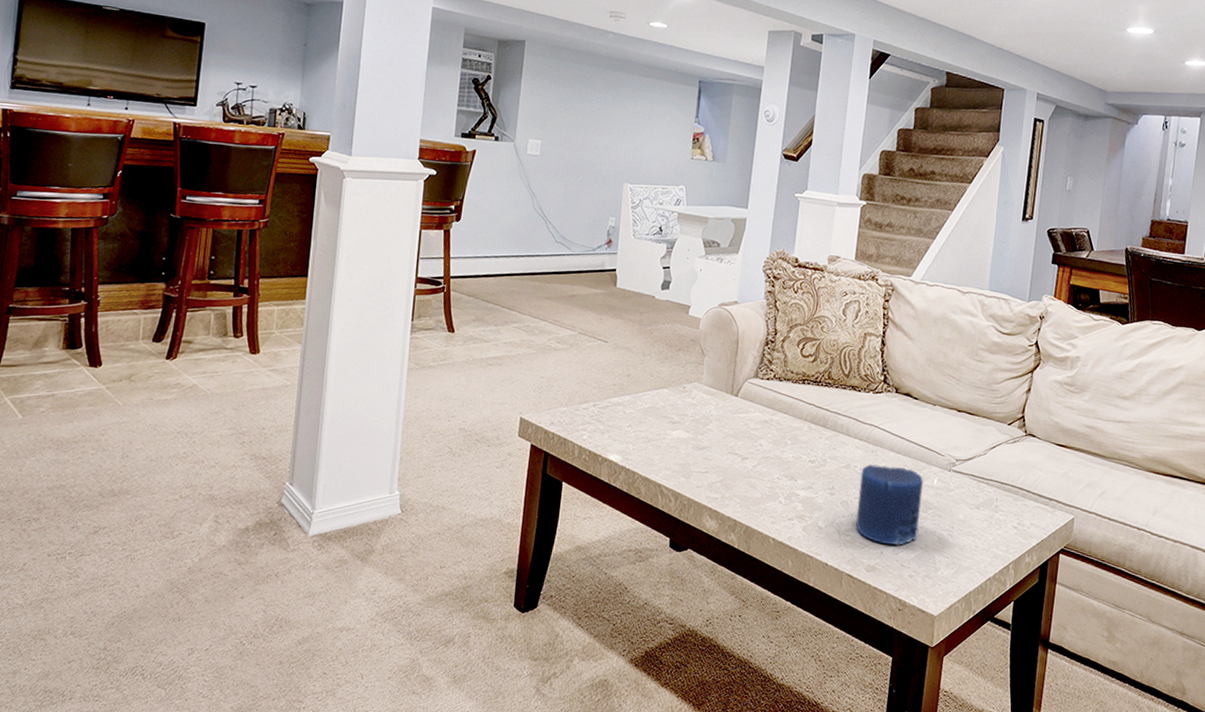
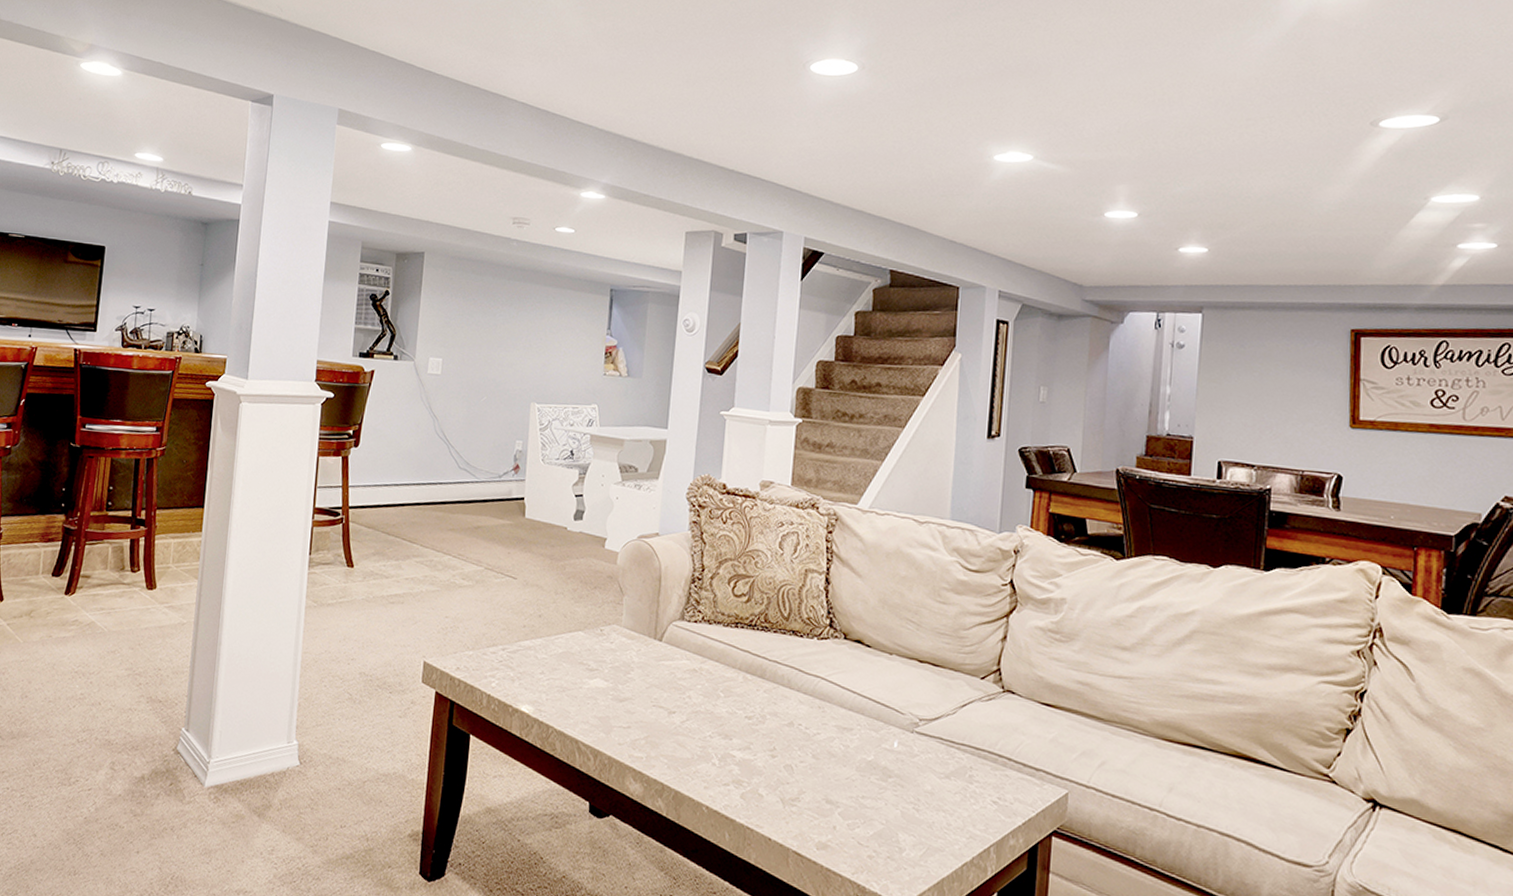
candle: present [855,464,924,546] -> none [802,722,882,819]

